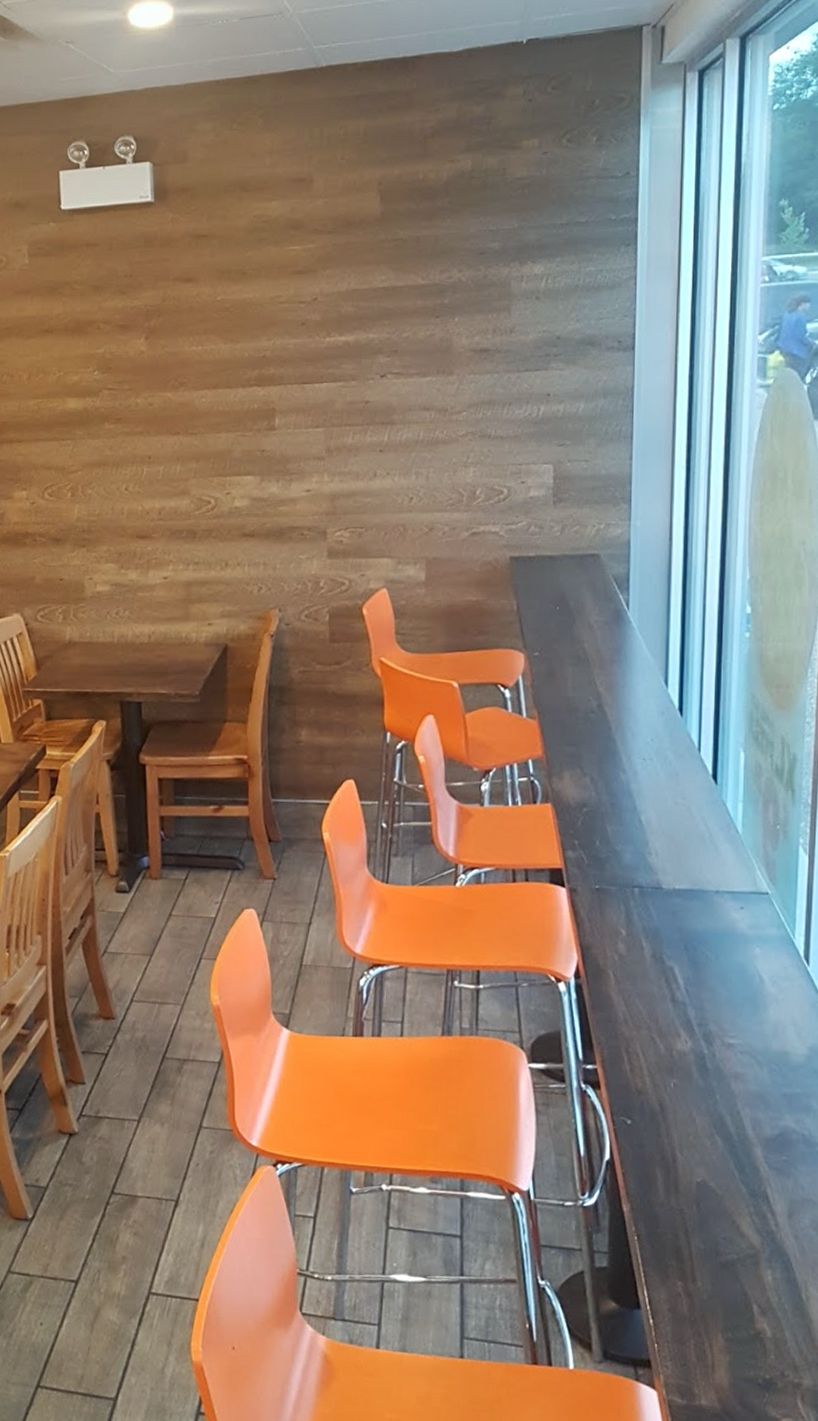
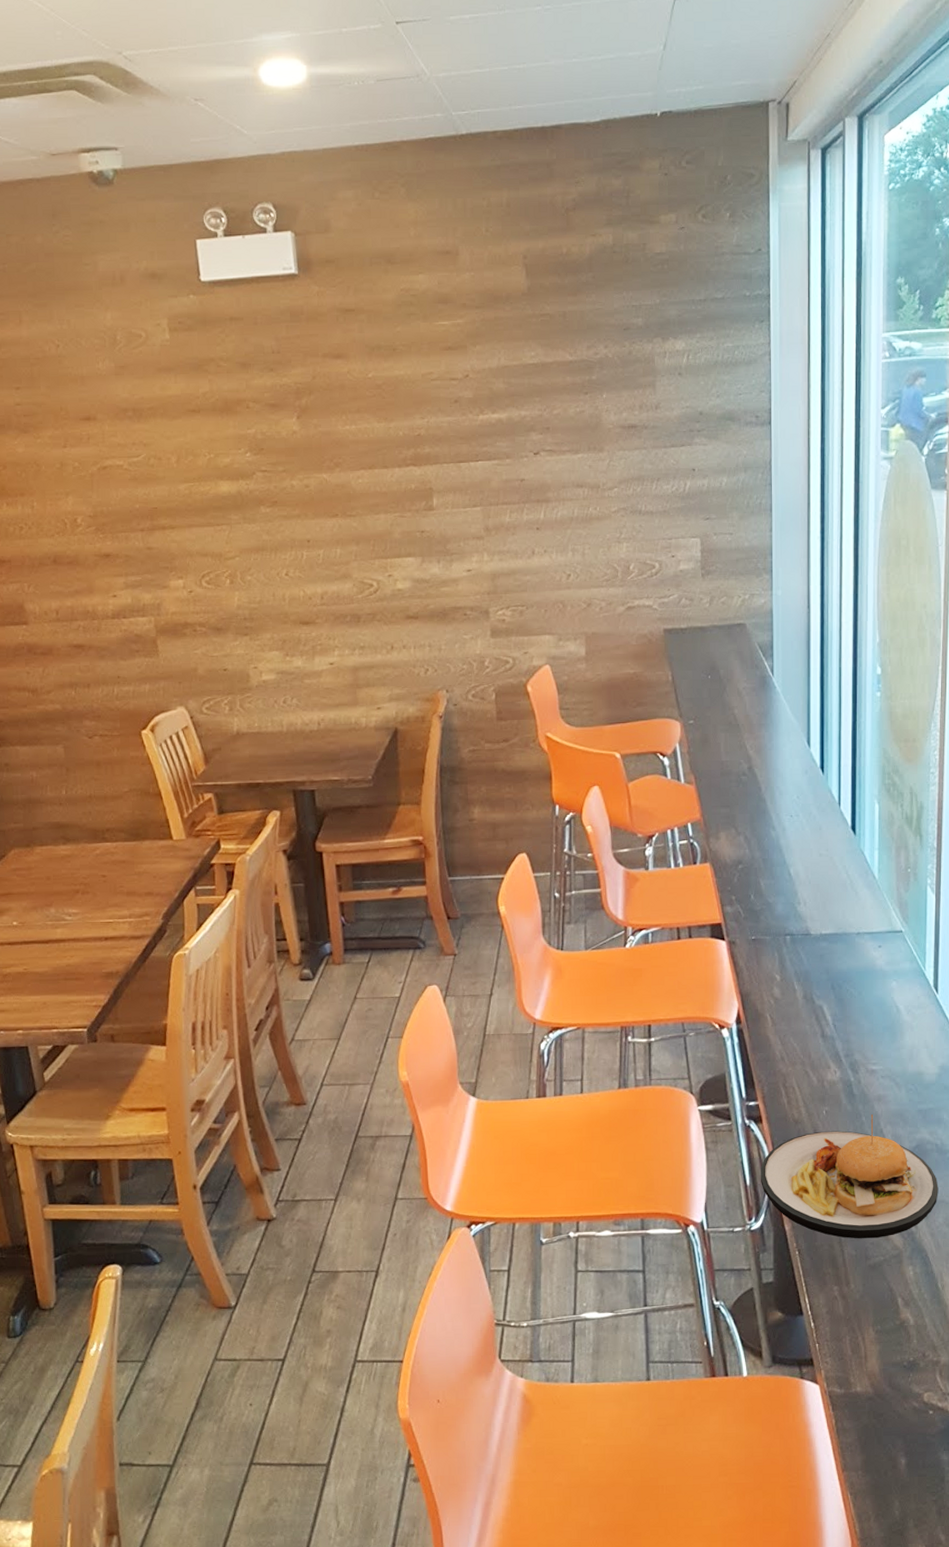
burger: none [597,1093,805,1233] -> present [761,1114,939,1239]

